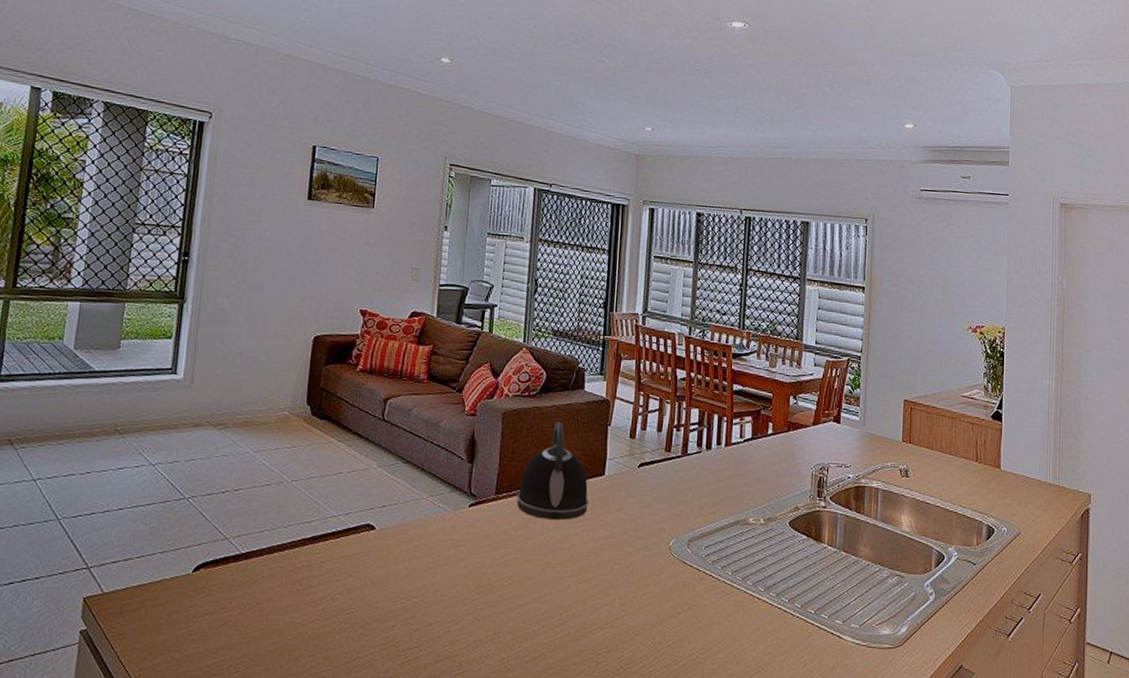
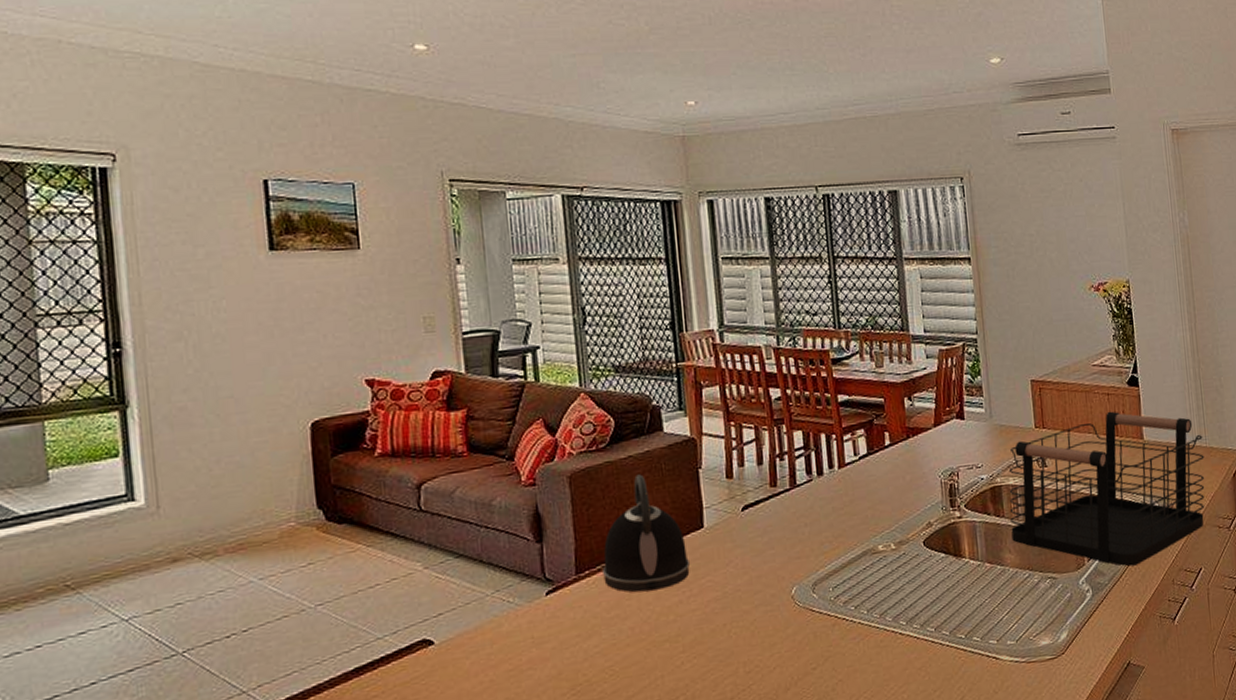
dish rack: none [868,438,1056,580] -> present [1008,411,1205,567]

